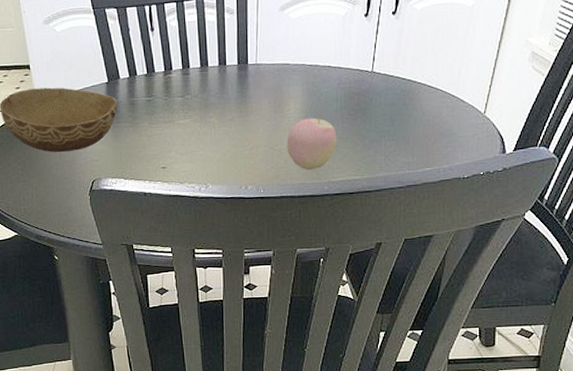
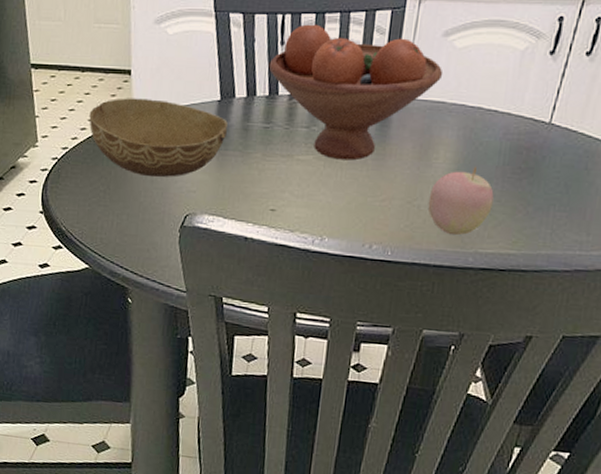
fruit bowl: none [143,11,284,120] -> present [268,24,443,161]

